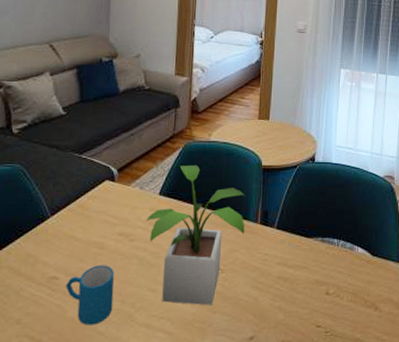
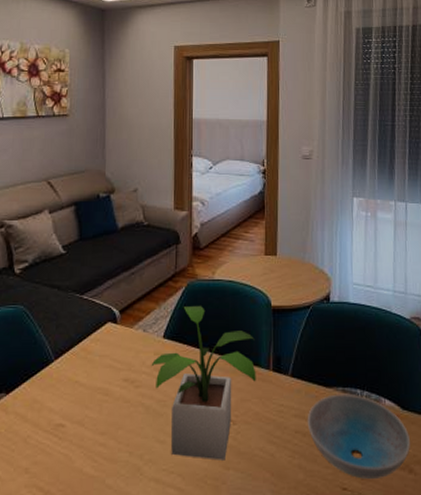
mug: present [65,265,114,326] -> none [72,413,121,478]
dish: none [288,243,377,317] -> present [307,393,410,479]

